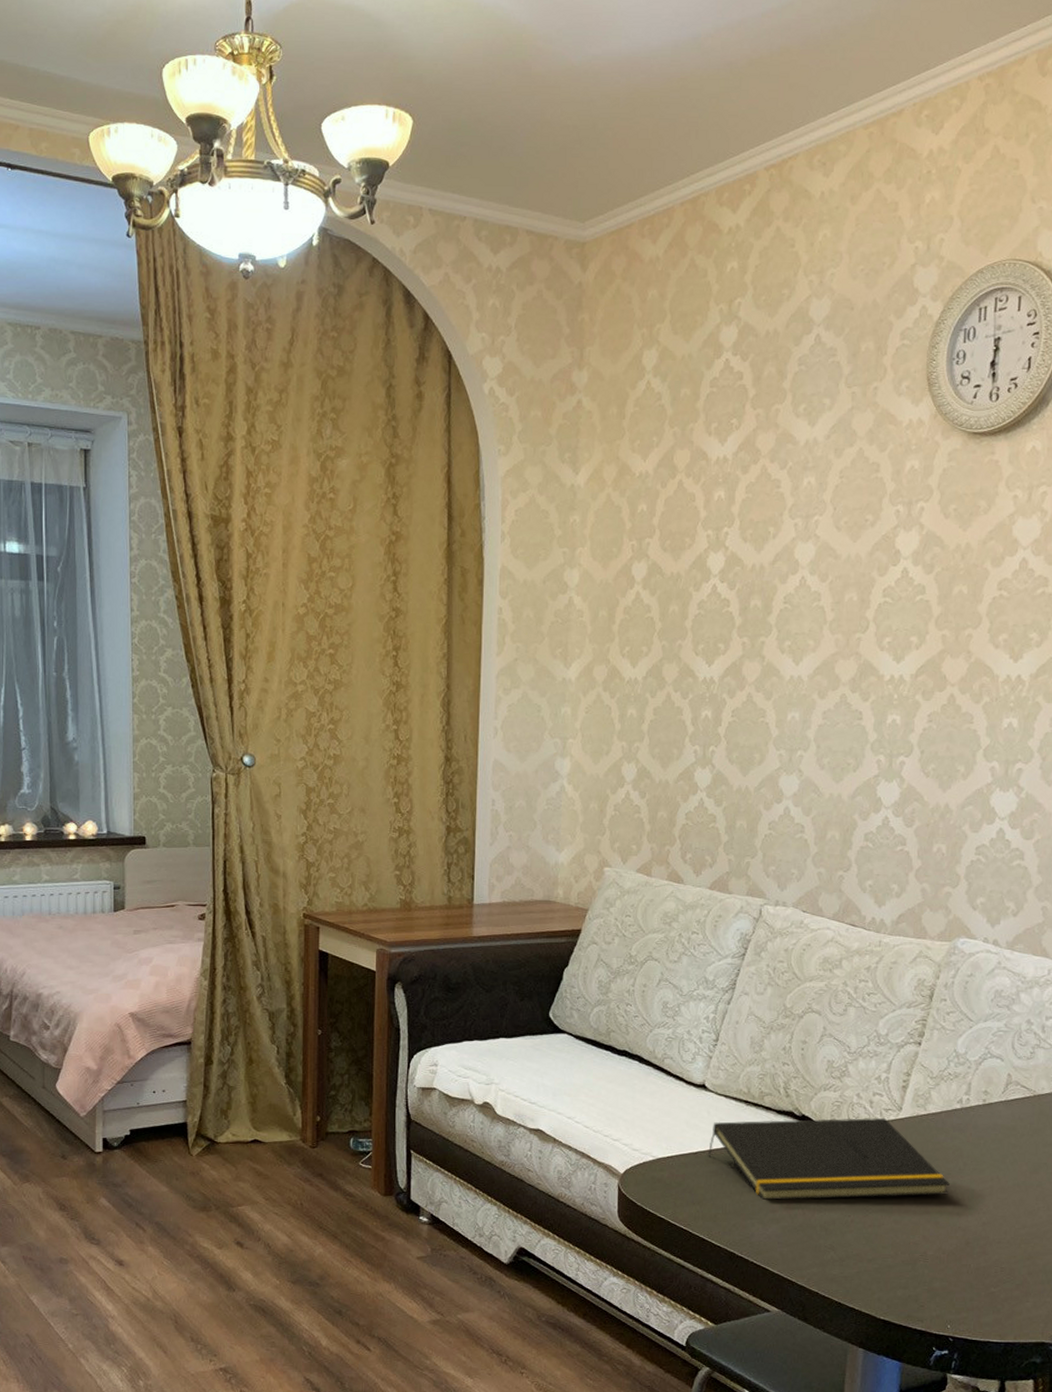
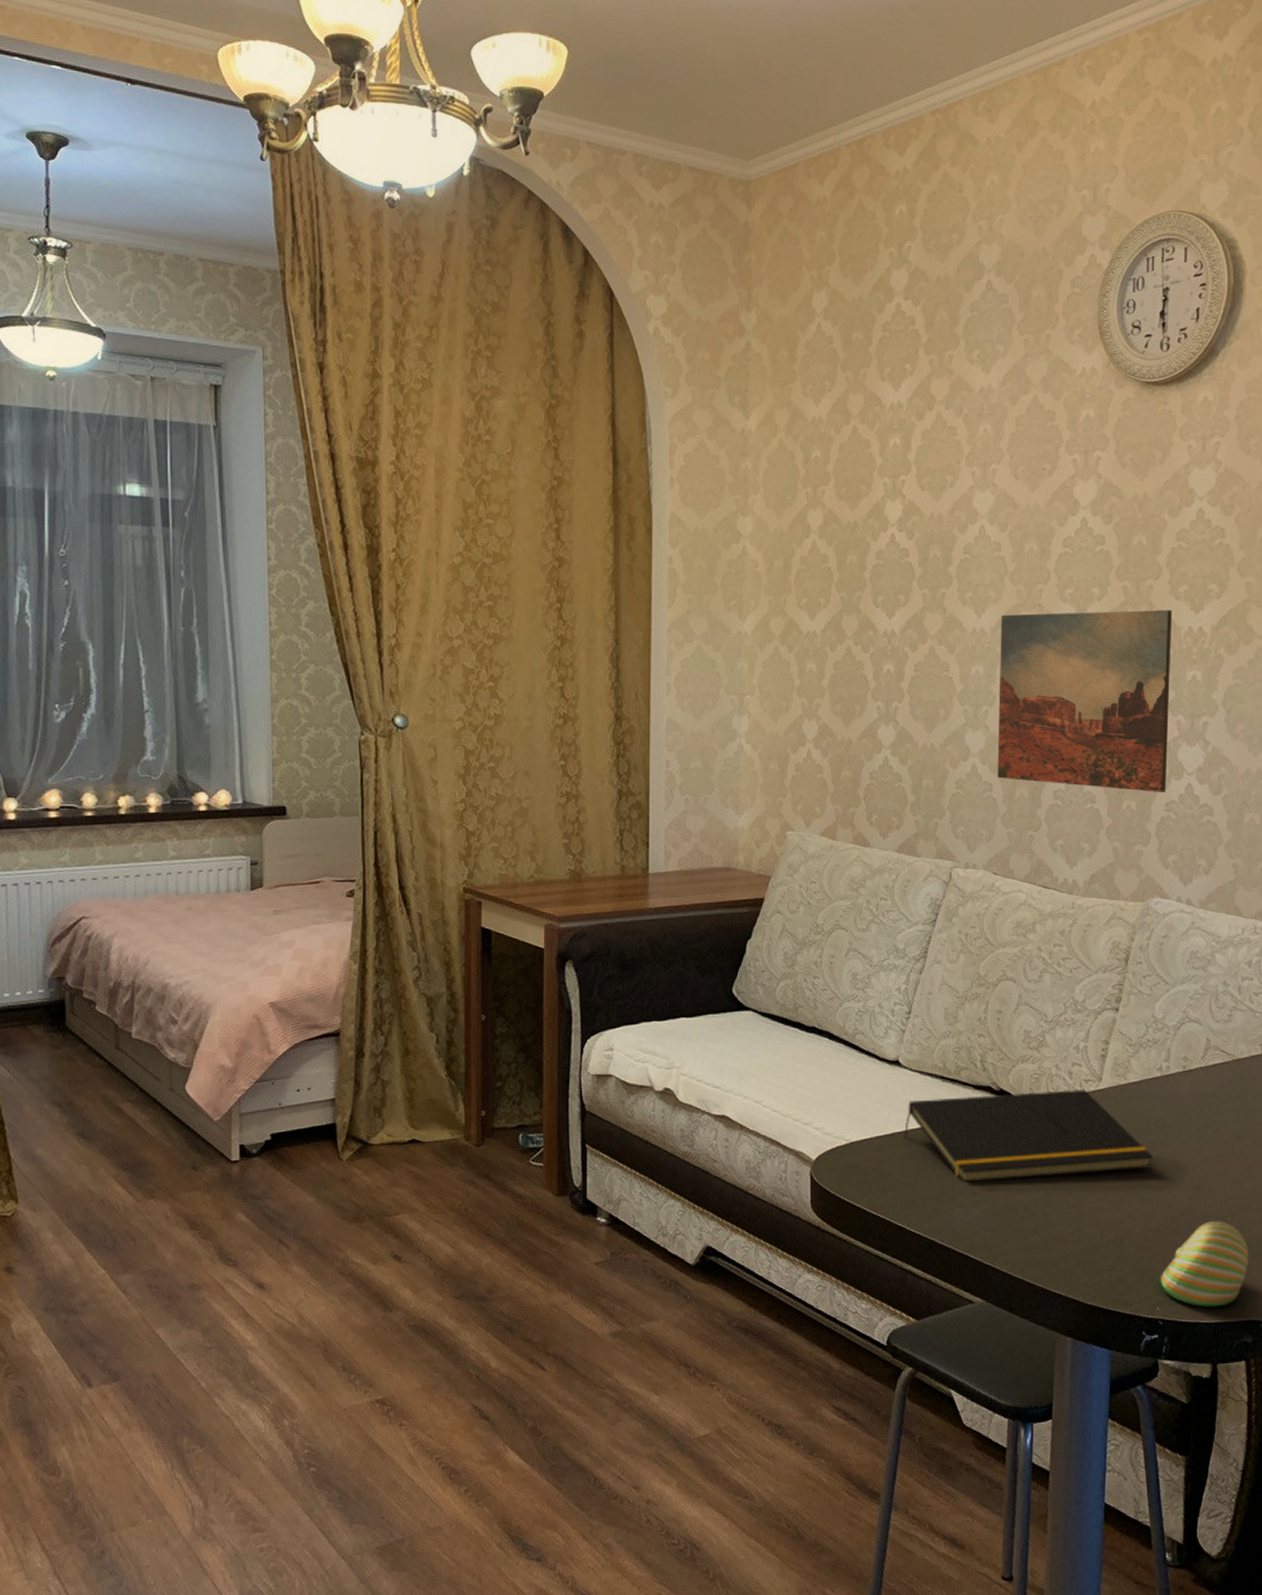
wall art: none [809,658,991,836] -> present [997,609,1173,792]
decorative egg: none [952,1246,1042,1328] -> present [1160,1220,1249,1307]

